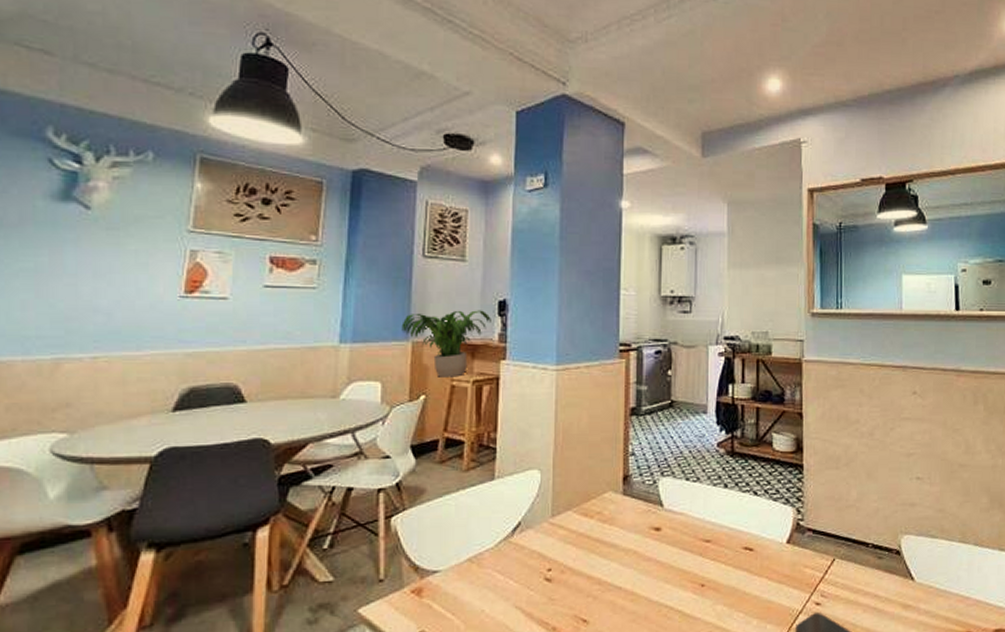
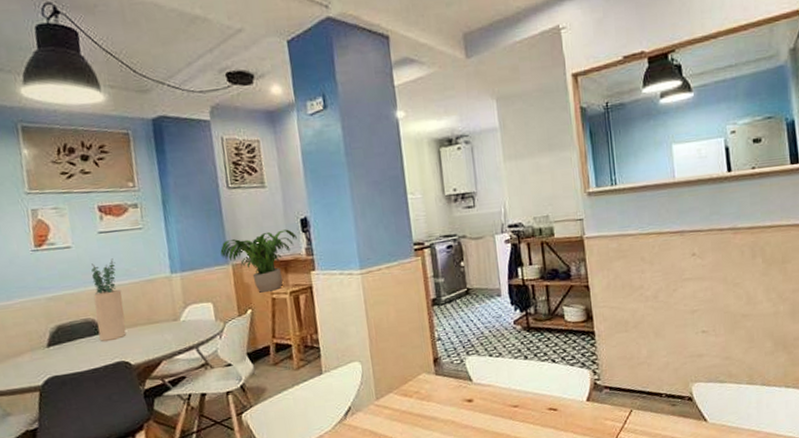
vase: none [239,317,277,413] -> present [91,258,127,342]

